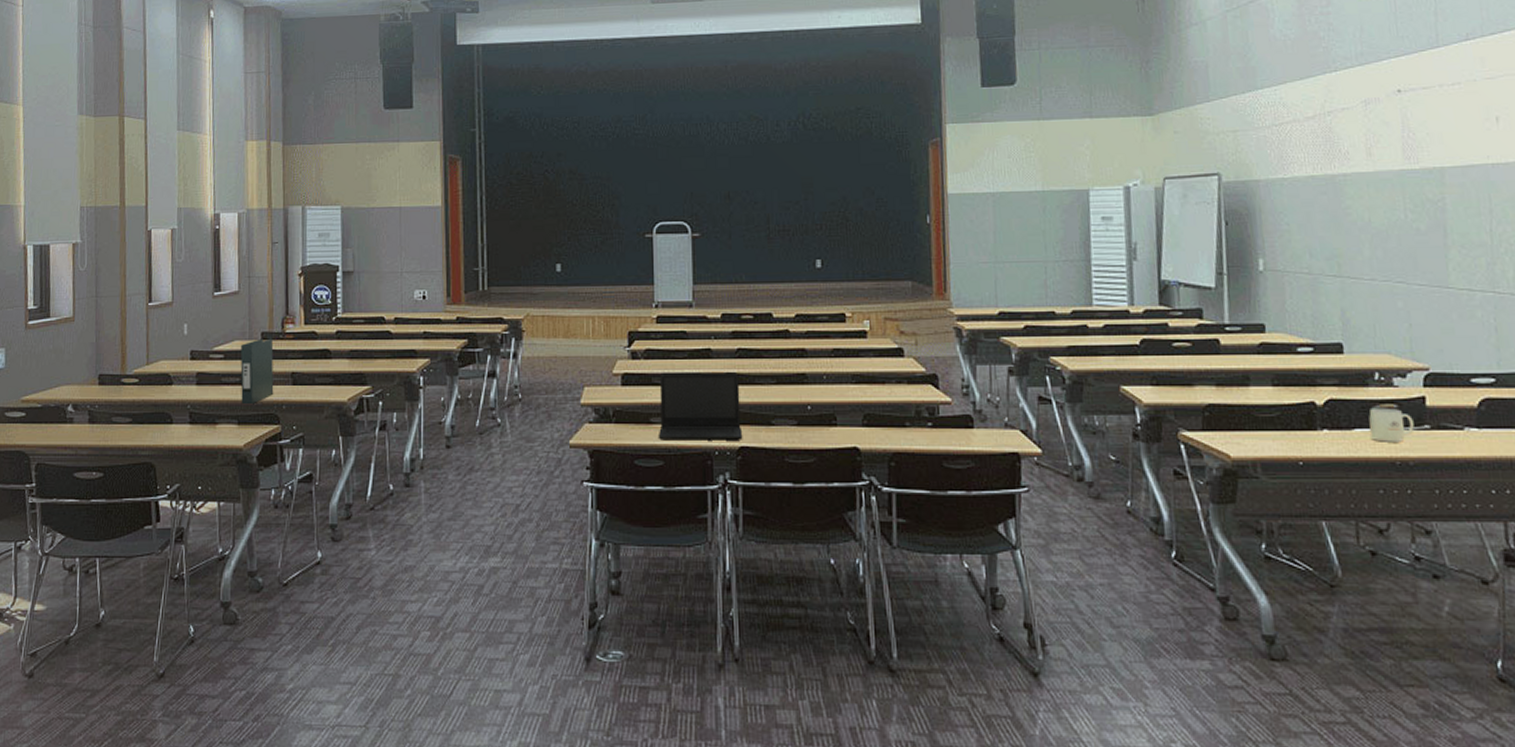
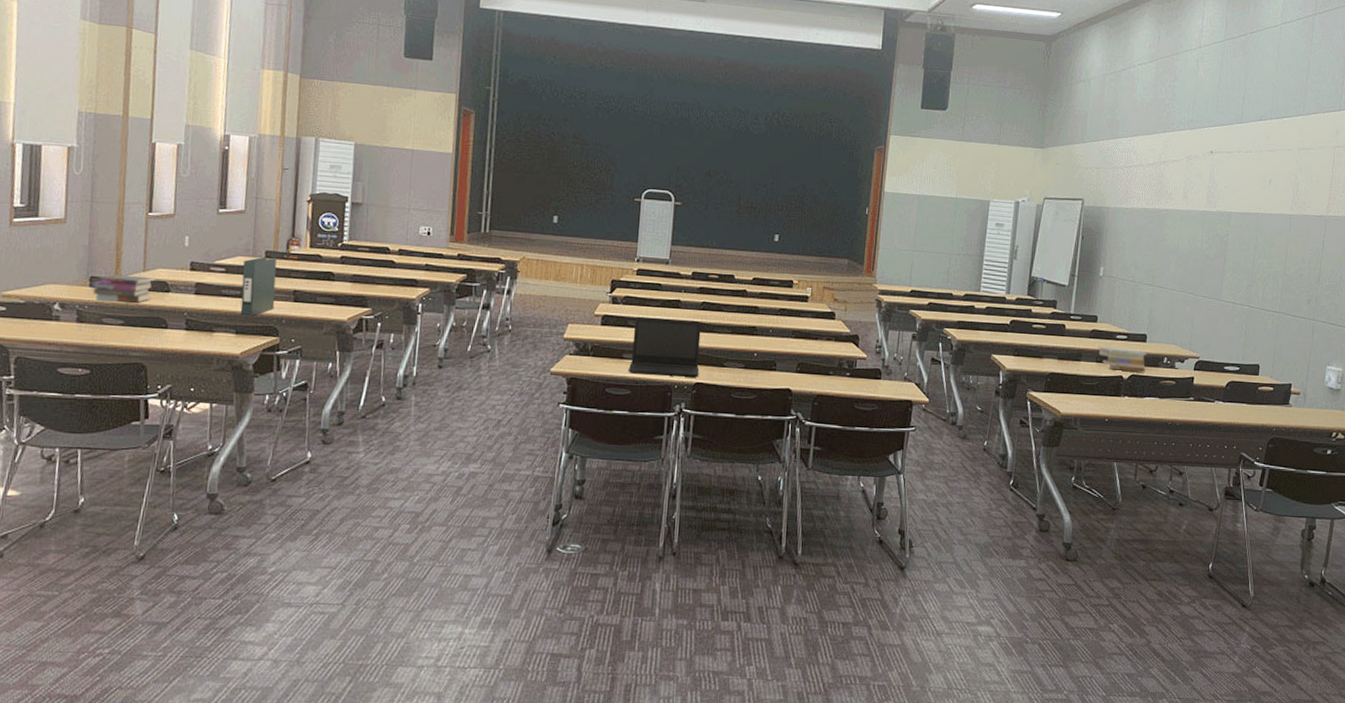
books: none [100,370,158,399] -> present [91,274,155,303]
books: none [1271,364,1349,396] -> present [1097,346,1147,373]
mug: present [1368,407,1415,442] -> none [1155,382,1184,409]

